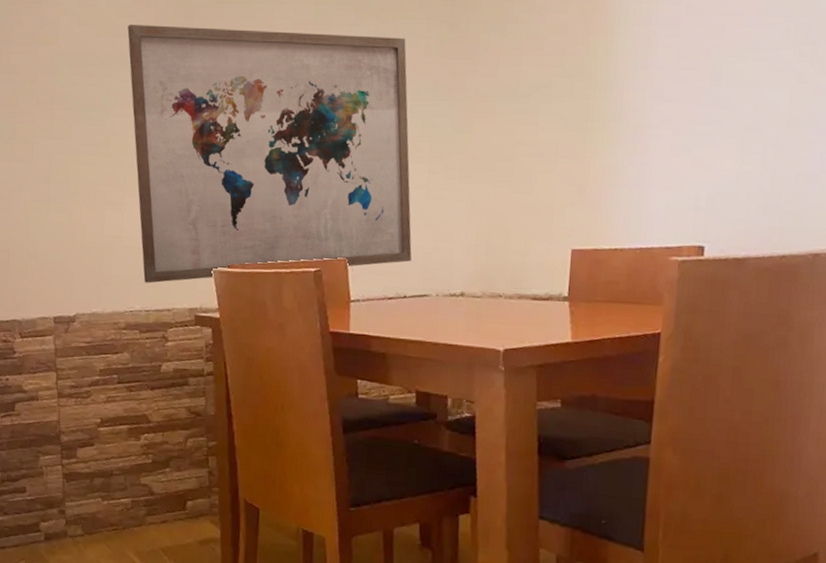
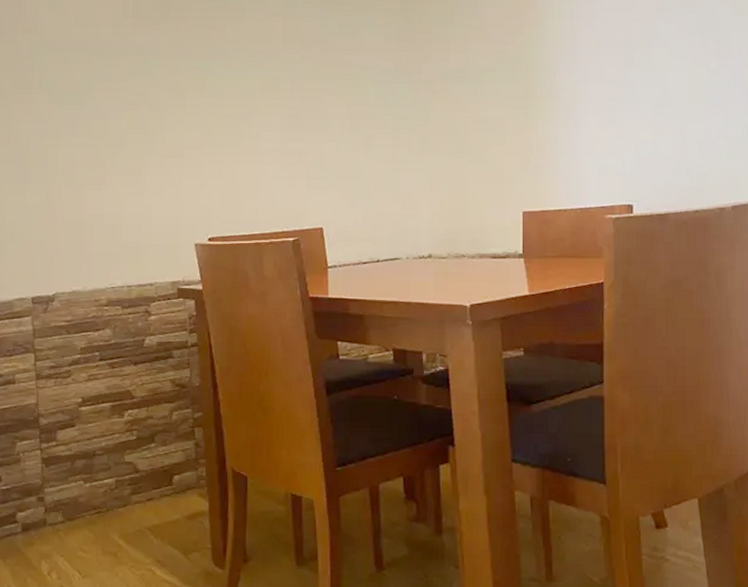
wall art: present [127,24,412,284] -> none [106,14,382,259]

